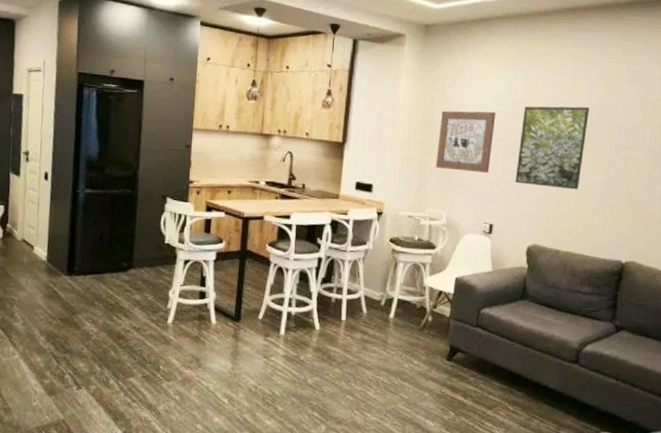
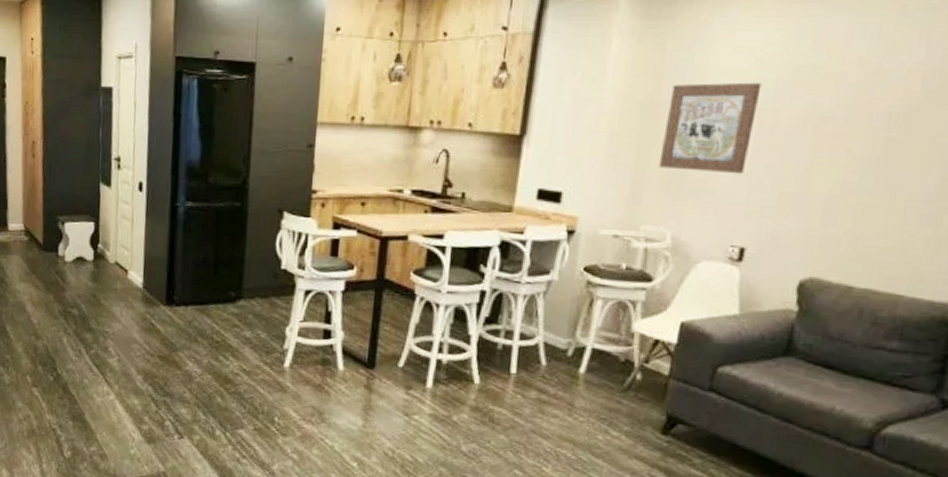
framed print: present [515,106,590,190] -> none [786,68,927,197]

